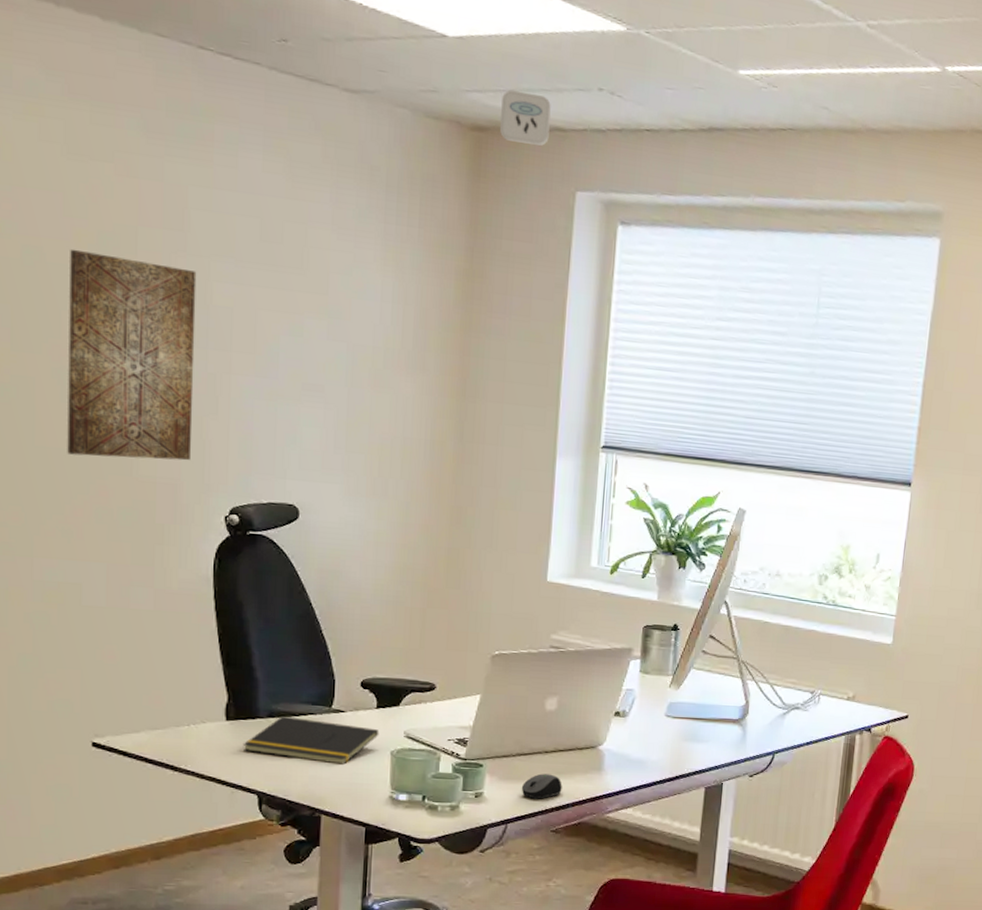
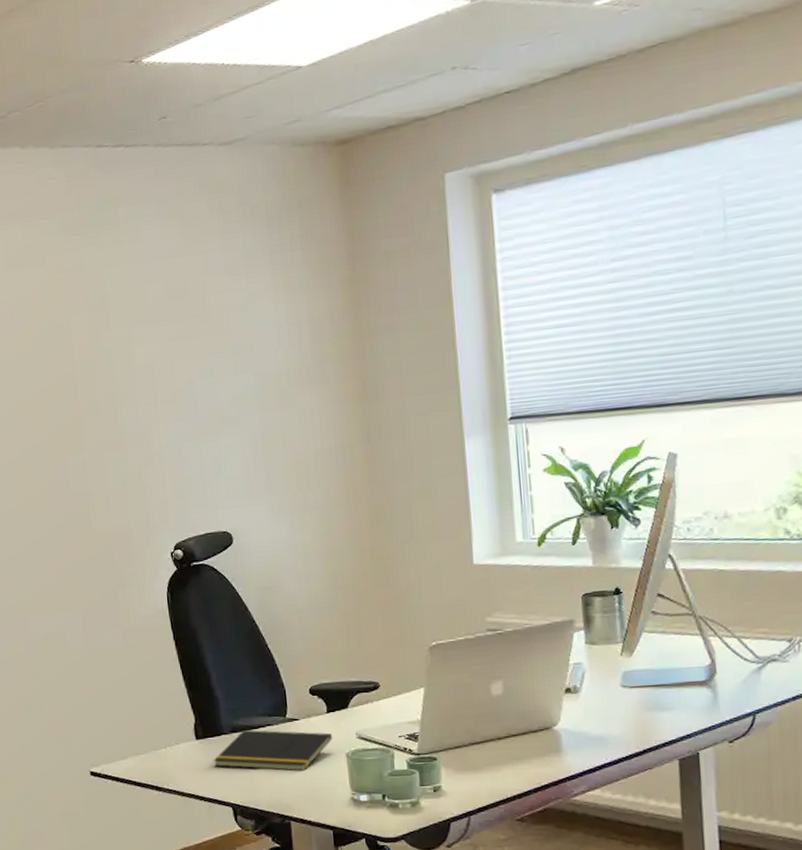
wall art: present [67,249,197,461] -> none [22,340,136,522]
smoke detector: present [500,90,551,146] -> none [360,92,410,145]
computer mouse: present [521,773,562,799] -> none [478,761,522,788]

